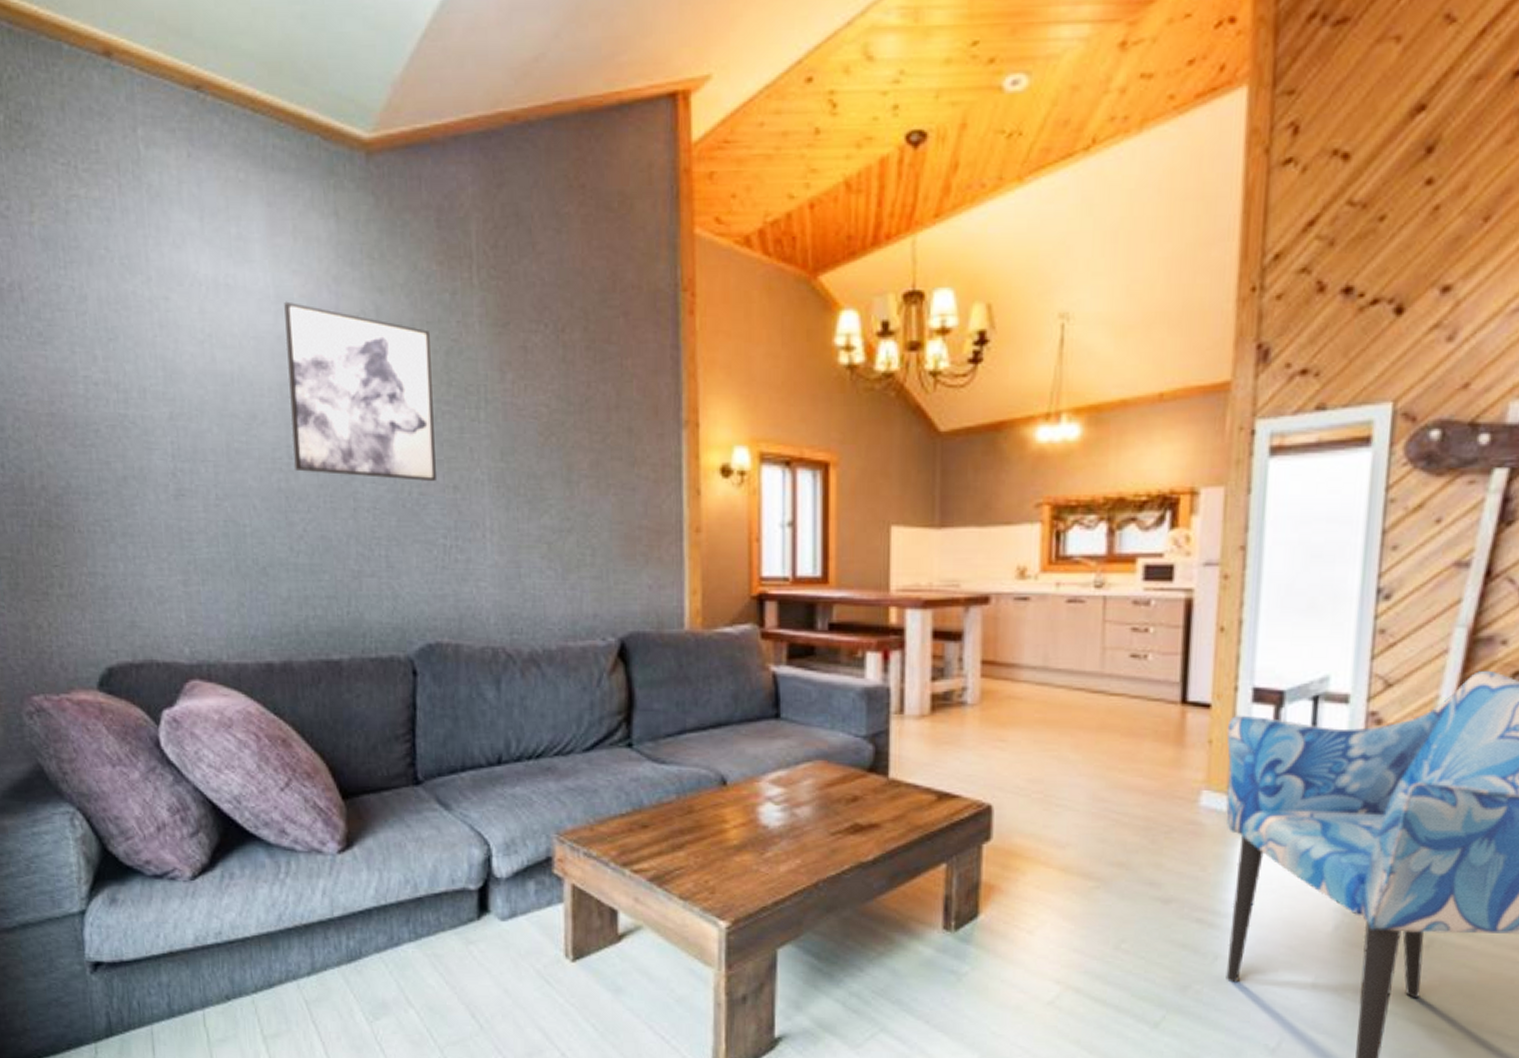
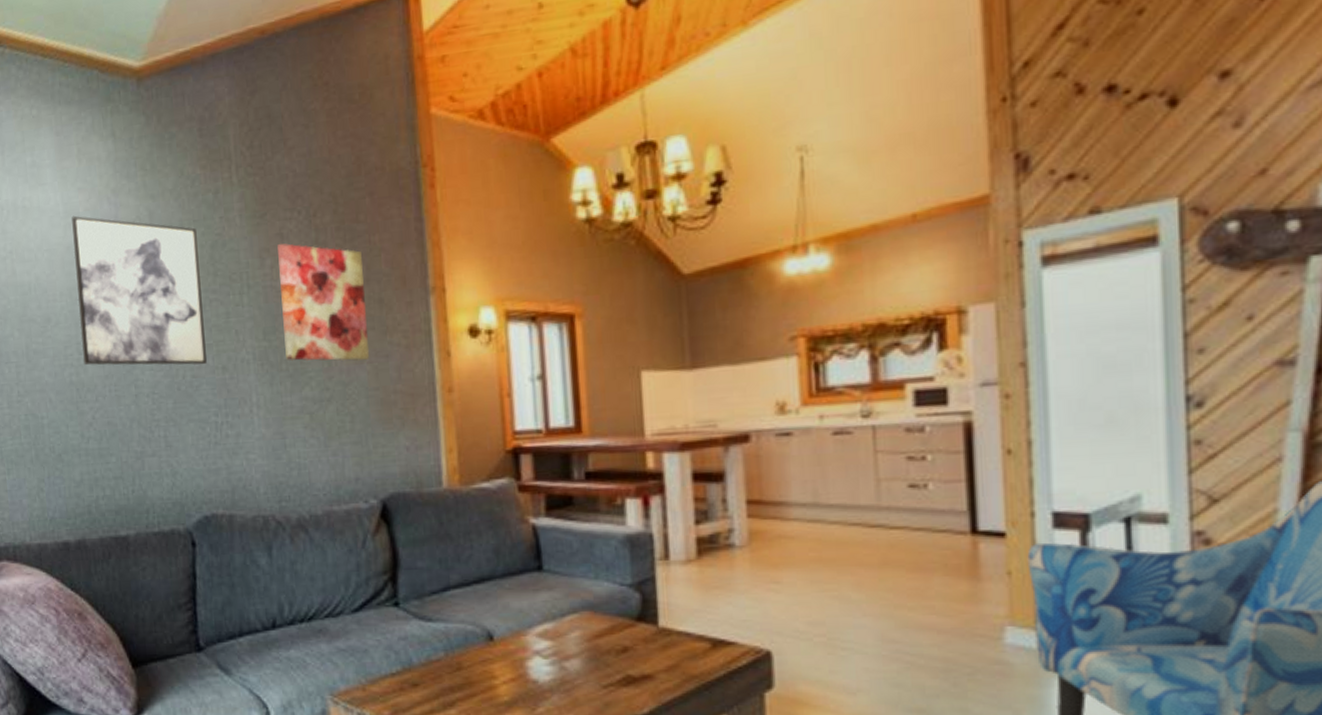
wall art: none [520,357,616,493] -> present [277,243,370,362]

